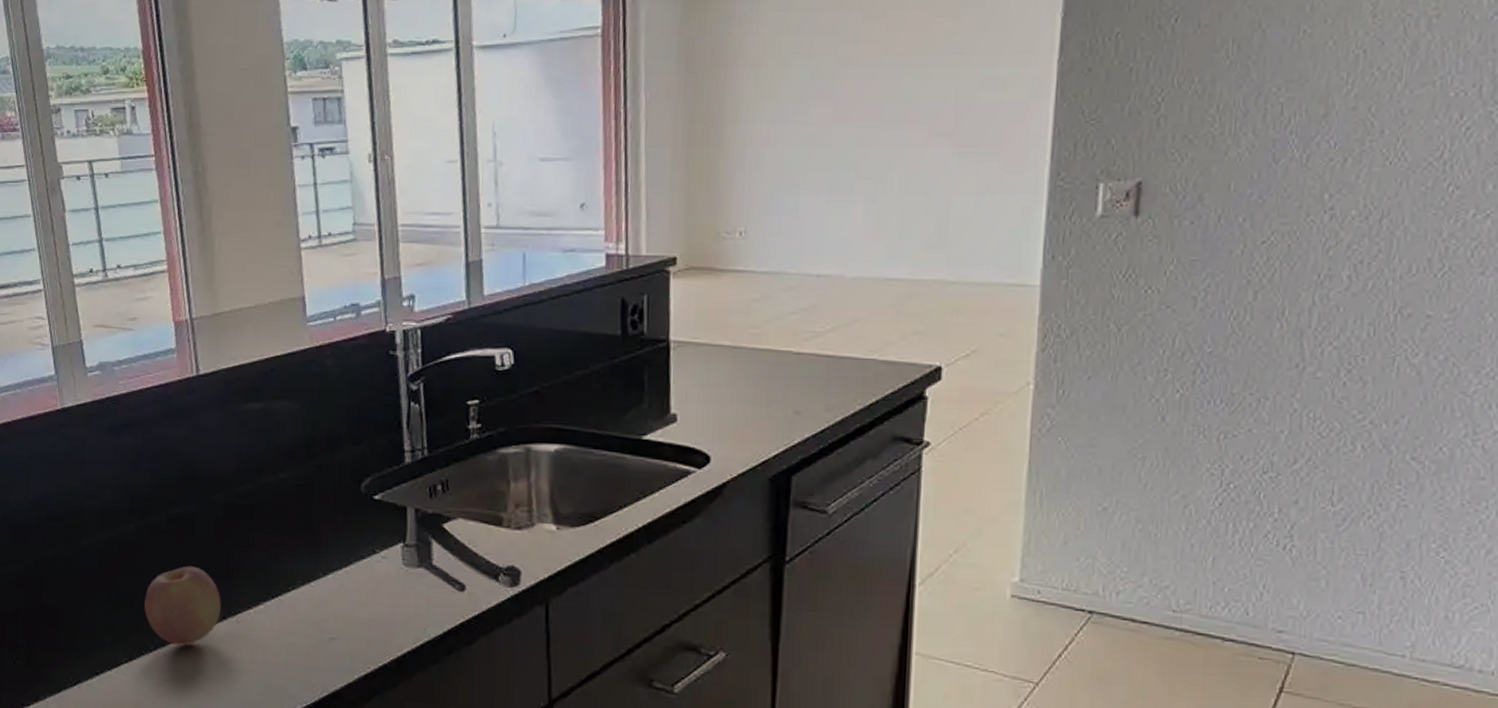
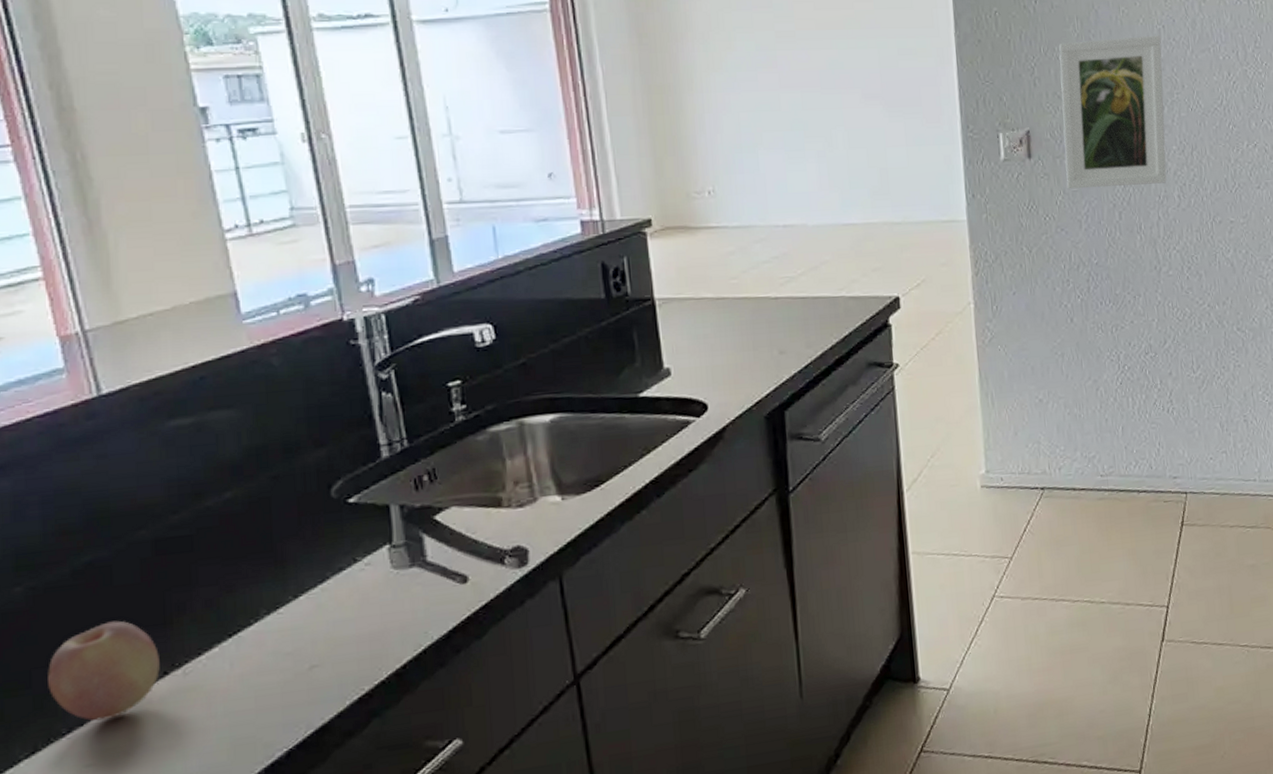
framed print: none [1183,62,1358,258] -> present [1058,35,1167,189]

